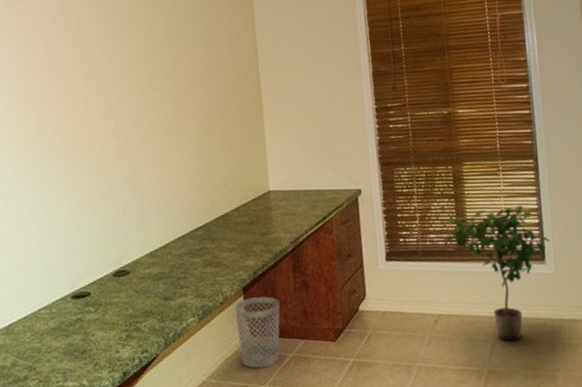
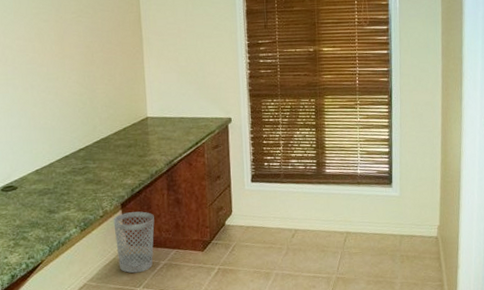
potted plant: present [444,205,551,342] -> none [304,135,398,253]

